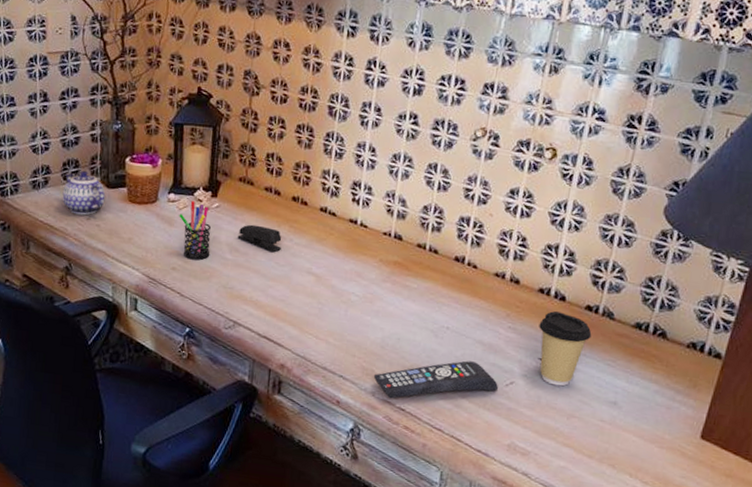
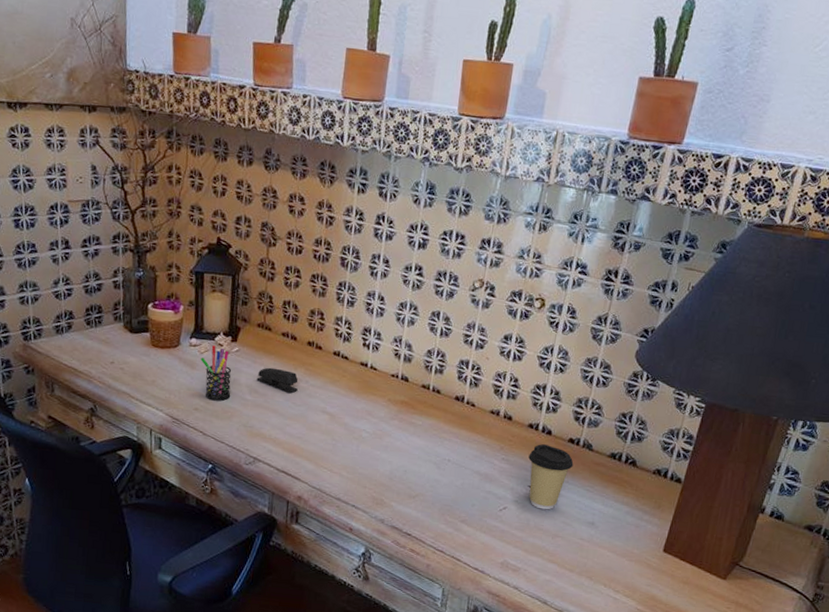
teapot: present [62,170,106,216] -> none [86,315,129,359]
remote control: present [373,361,498,399] -> none [382,489,493,525]

